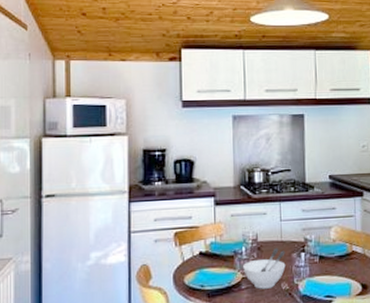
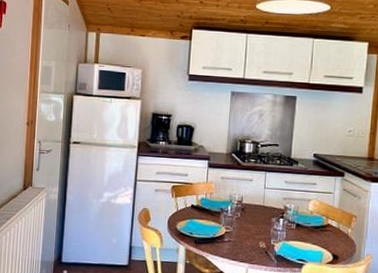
bowl: present [243,248,286,289] -> none [227,211,266,245]

